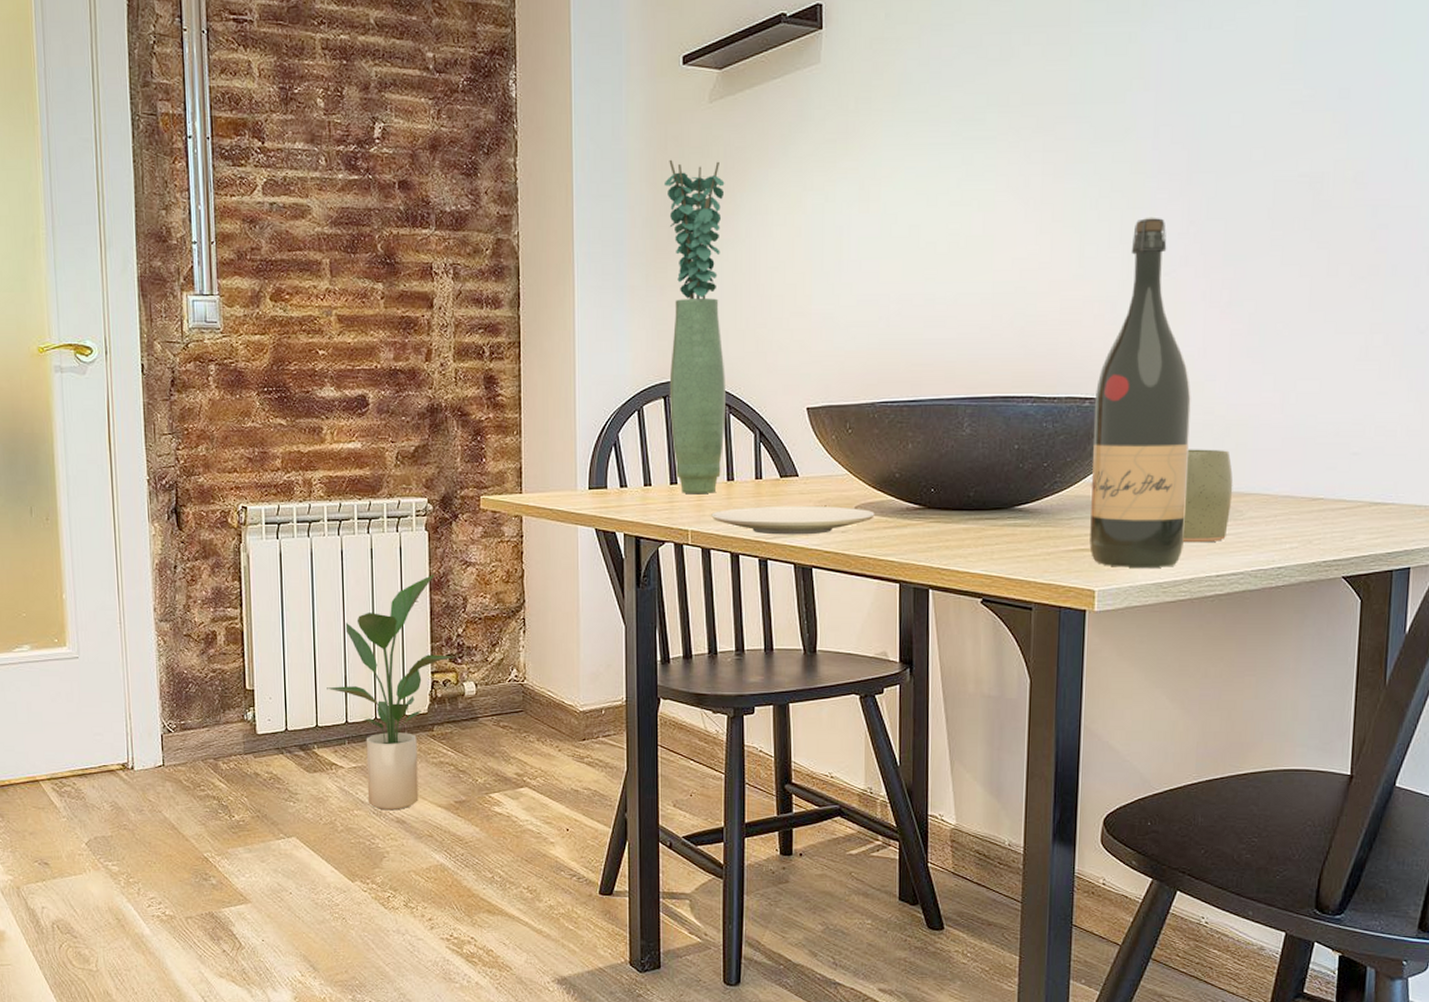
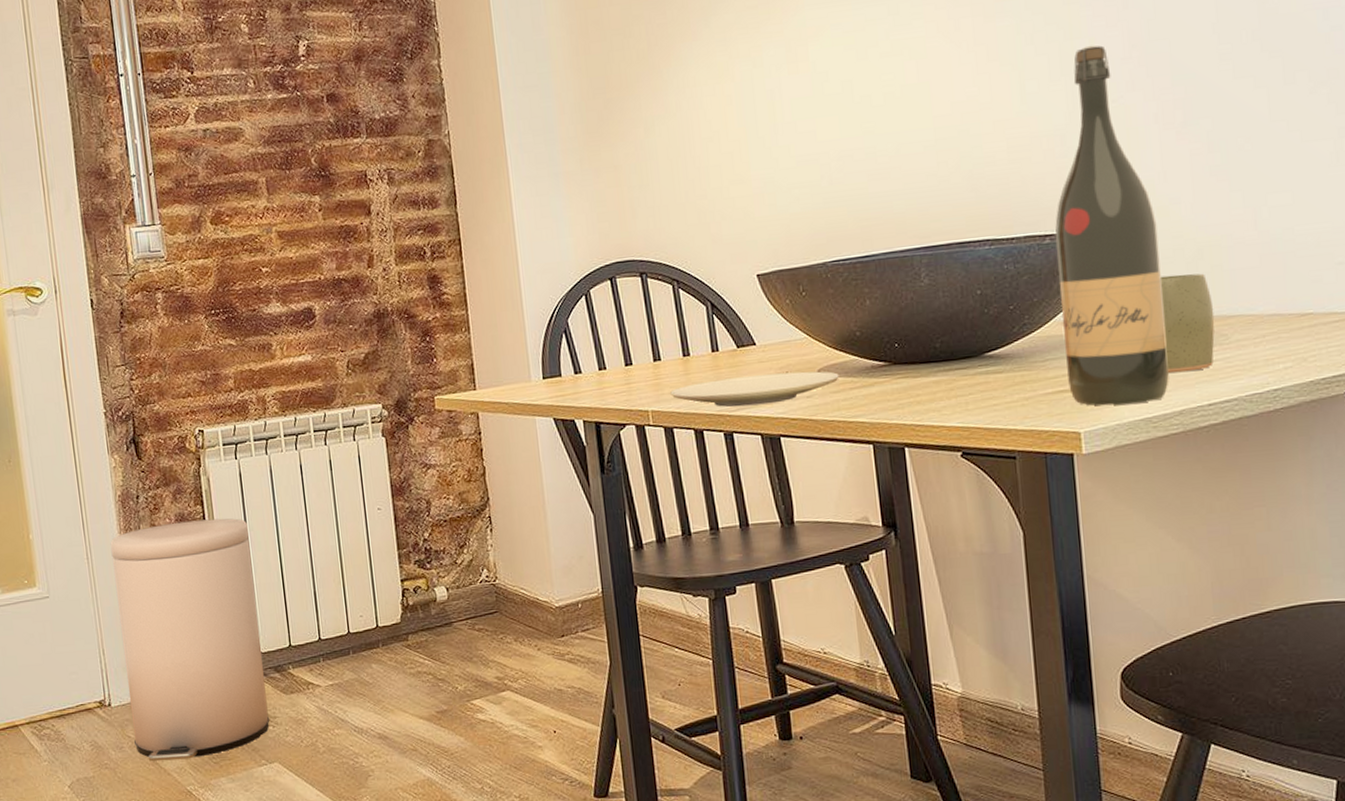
pedal bin: none [144,595,291,827] -> present [110,518,270,762]
potted plant: present [327,574,455,811] -> none [297,479,424,727]
vase: present [663,159,725,493] -> none [588,40,676,374]

